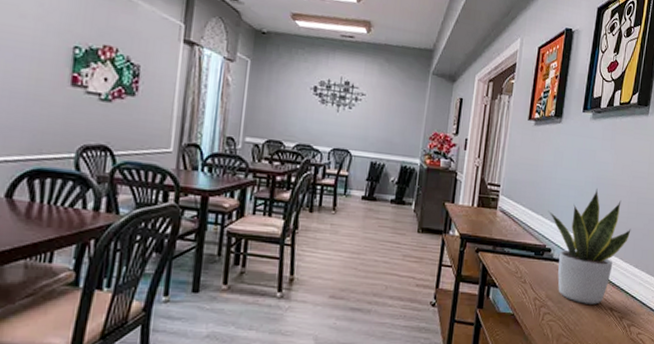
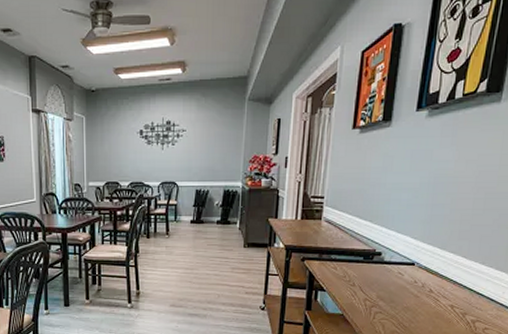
potted plant: present [548,189,631,305] -> none [377,189,477,303]

